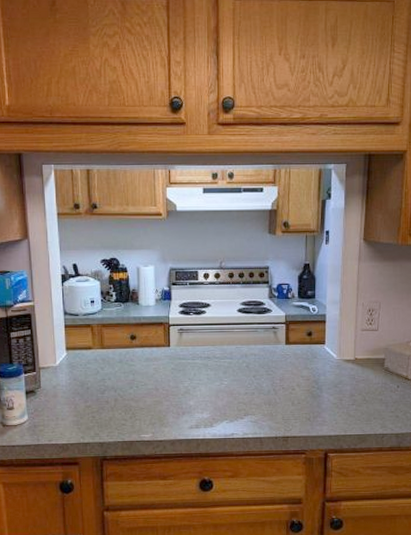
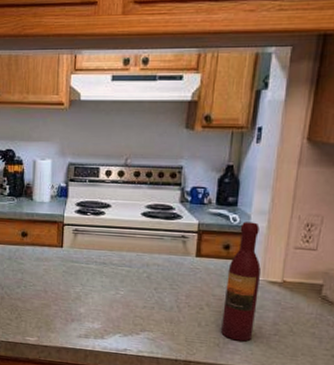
wine bottle: none [311,311,337,414] -> present [221,222,261,342]

